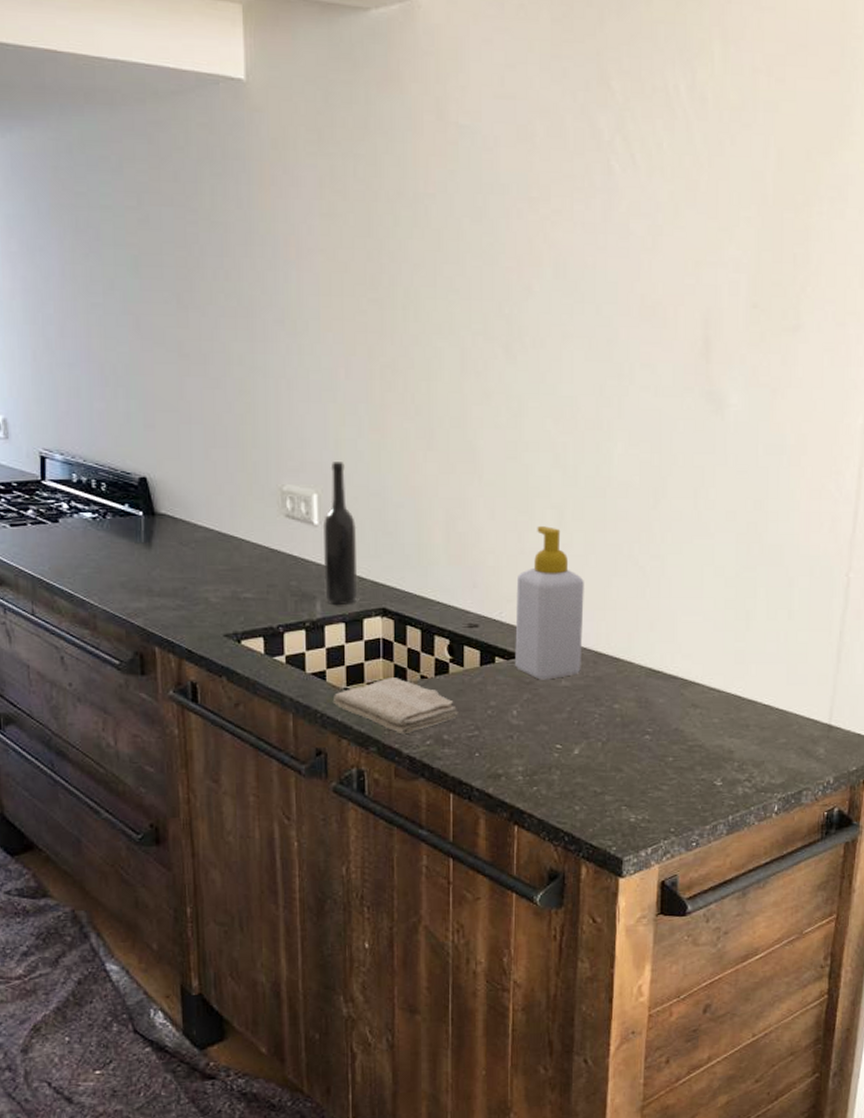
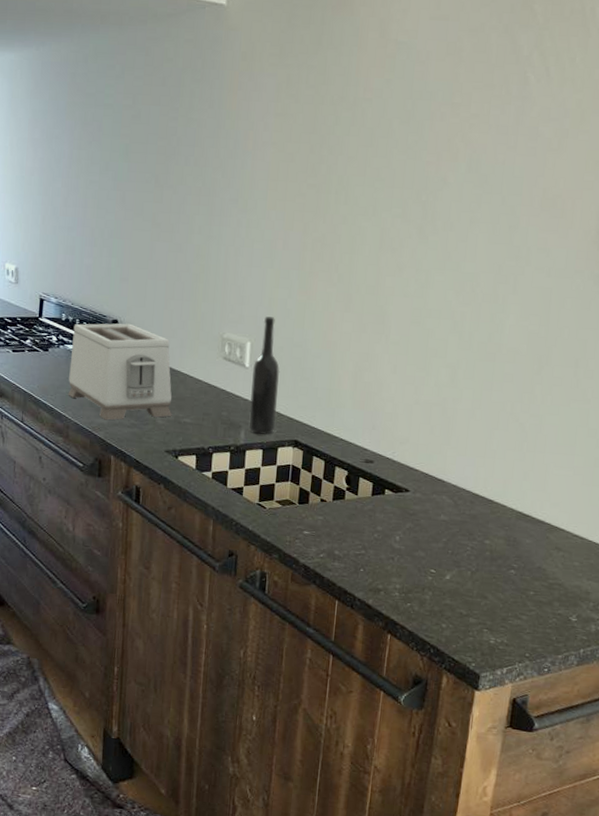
toaster: none [89,480,228,604] -> present [68,323,172,421]
washcloth: present [332,677,458,735] -> none [246,498,350,547]
soap bottle: present [515,526,584,680] -> none [402,382,469,513]

